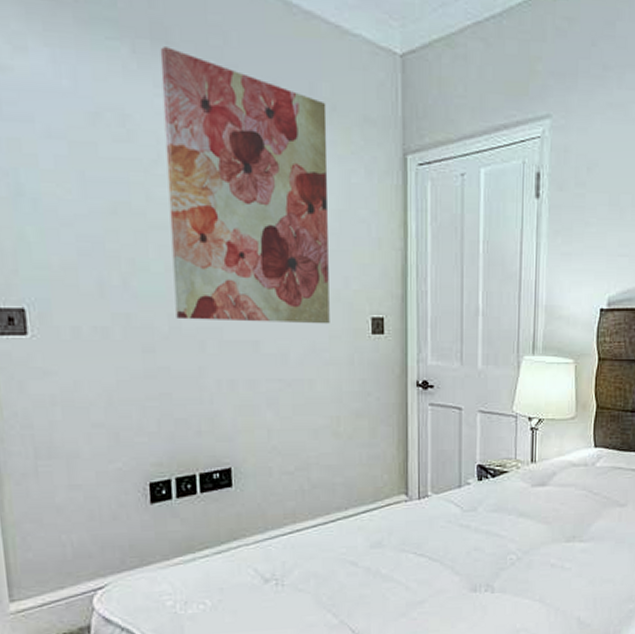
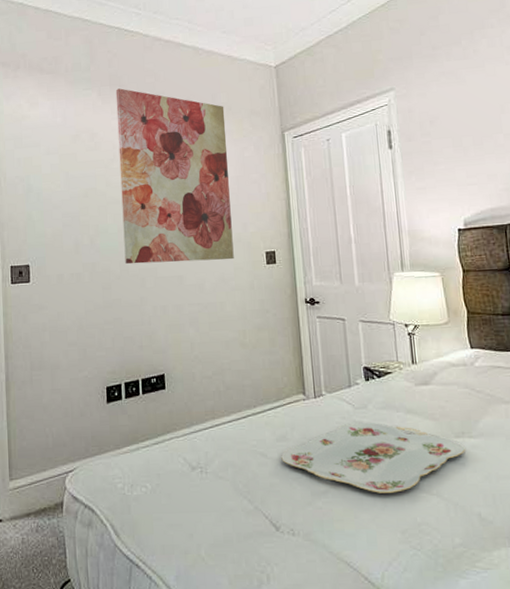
serving tray: none [374,526,575,601] -> present [281,422,466,493]

